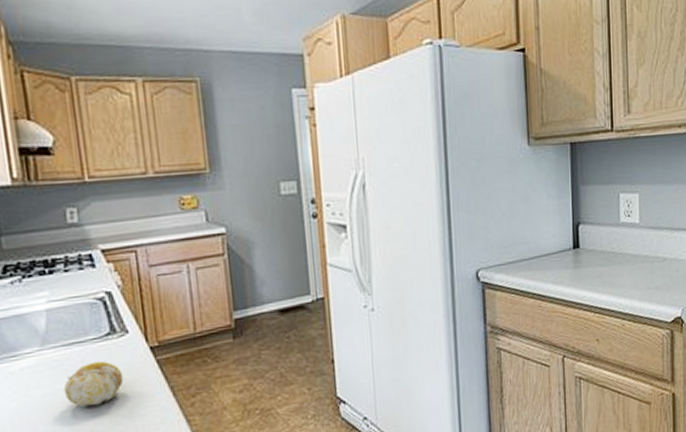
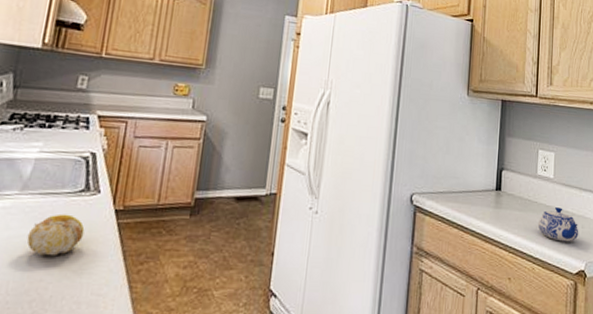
teapot: none [624,254,673,291] -> present [537,207,579,242]

